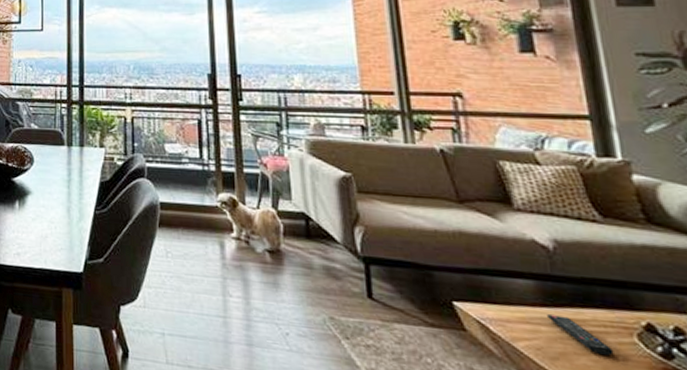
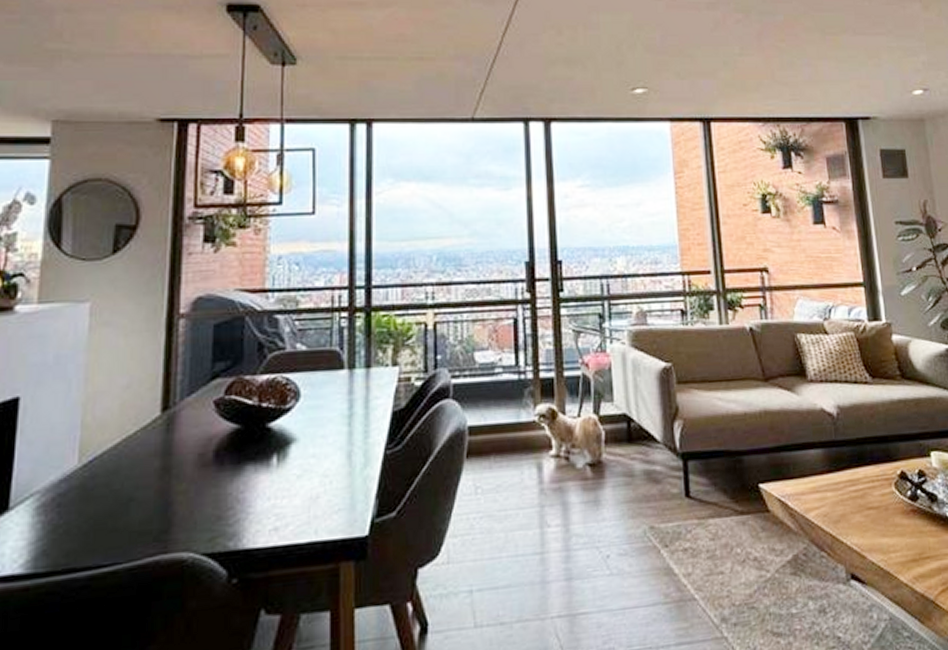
remote control: present [547,314,614,357] -> none [832,478,879,510]

